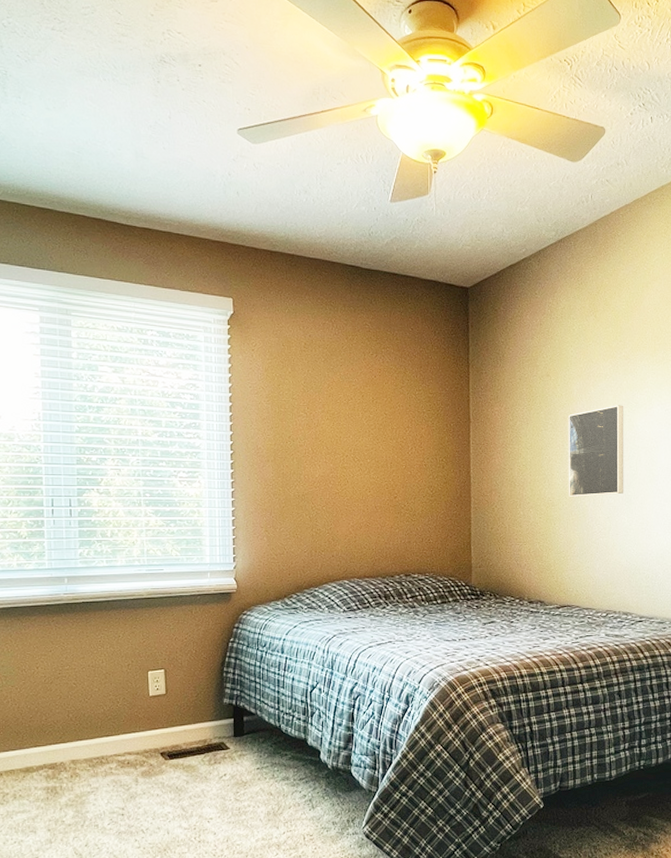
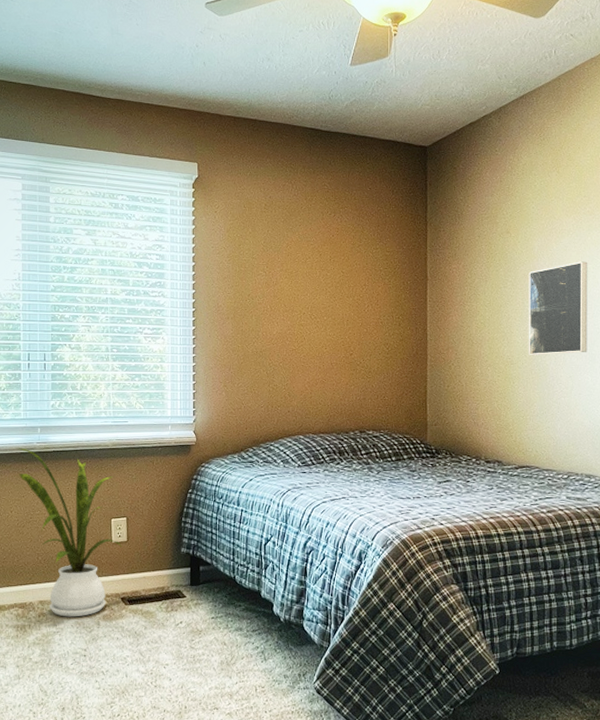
house plant: none [40,599,160,776] -> present [15,448,122,617]

